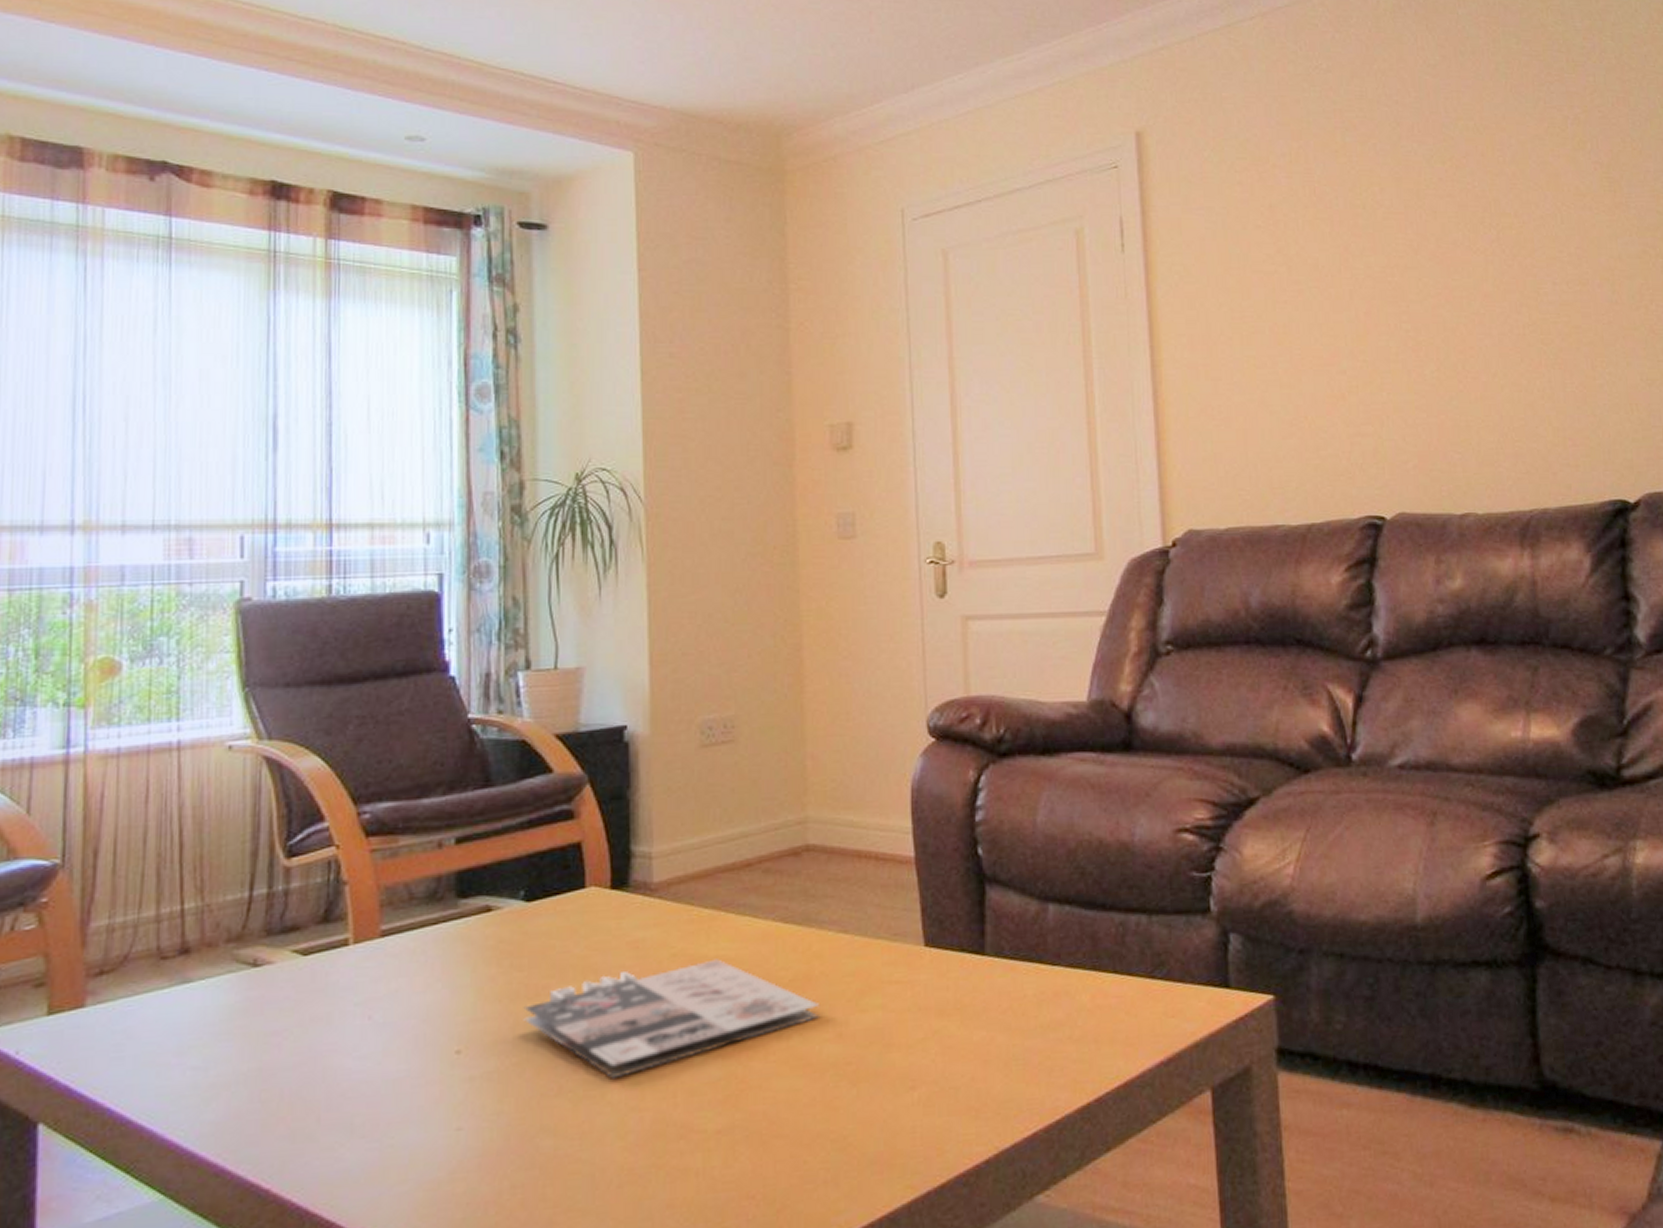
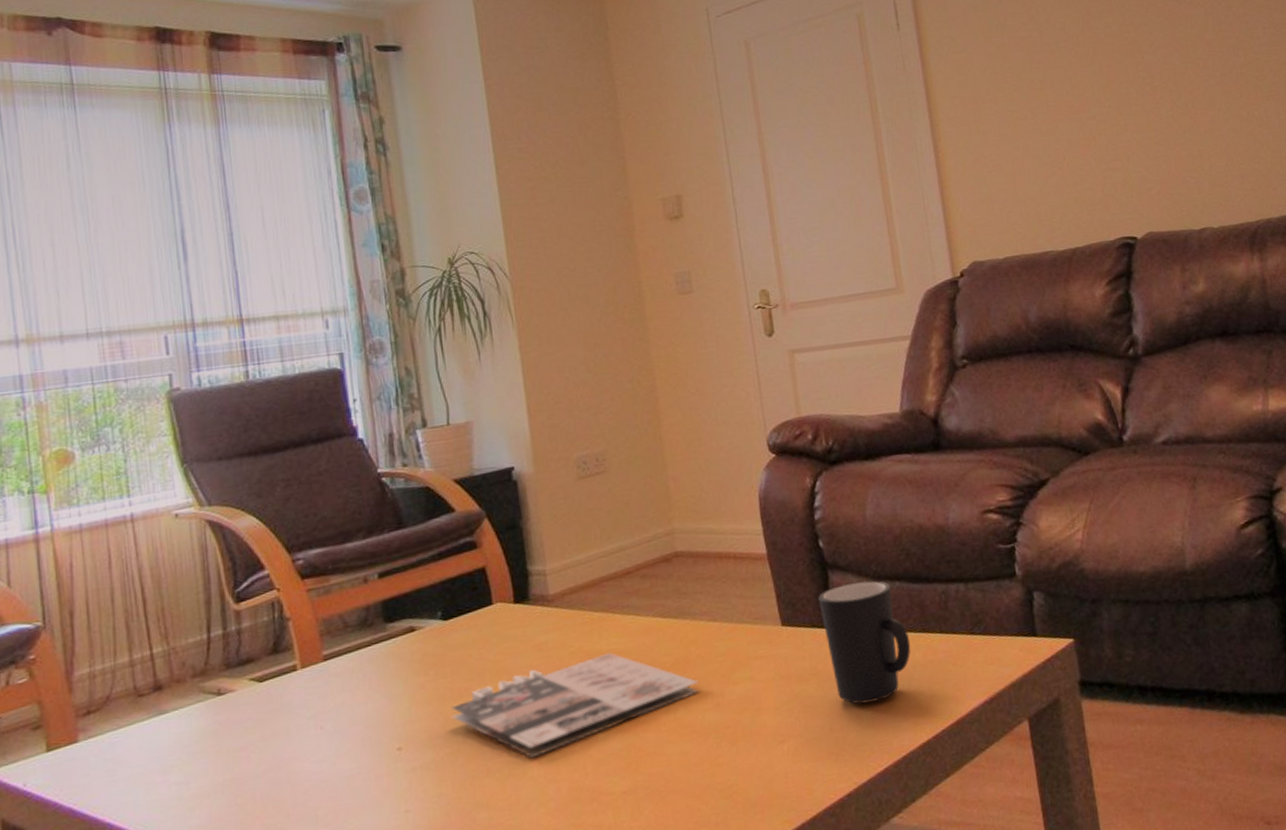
mug: none [971,901,1077,1051] -> present [818,581,911,704]

